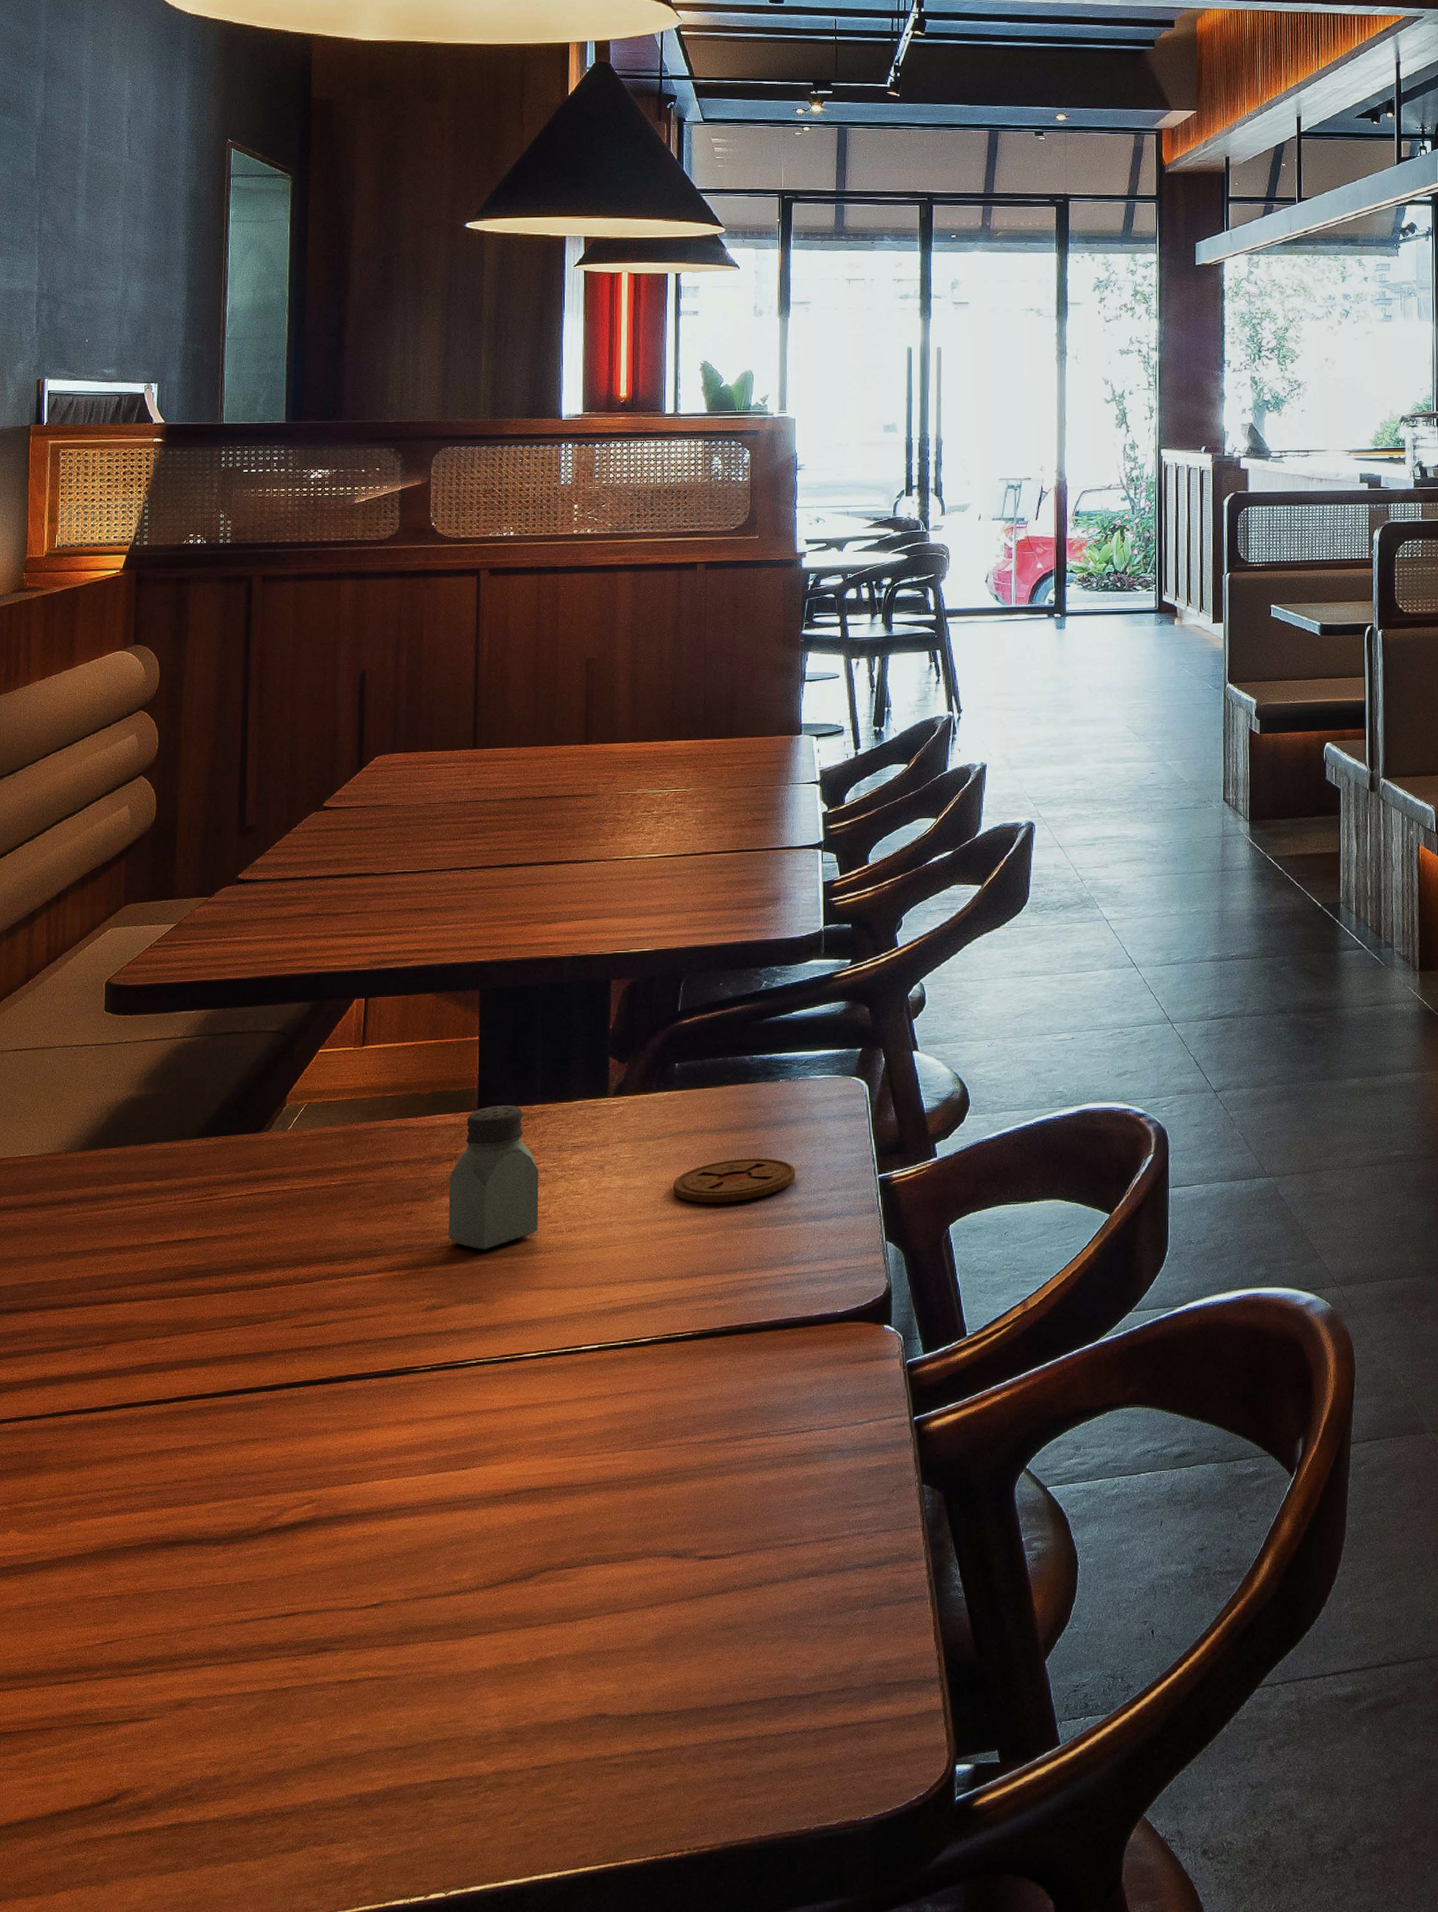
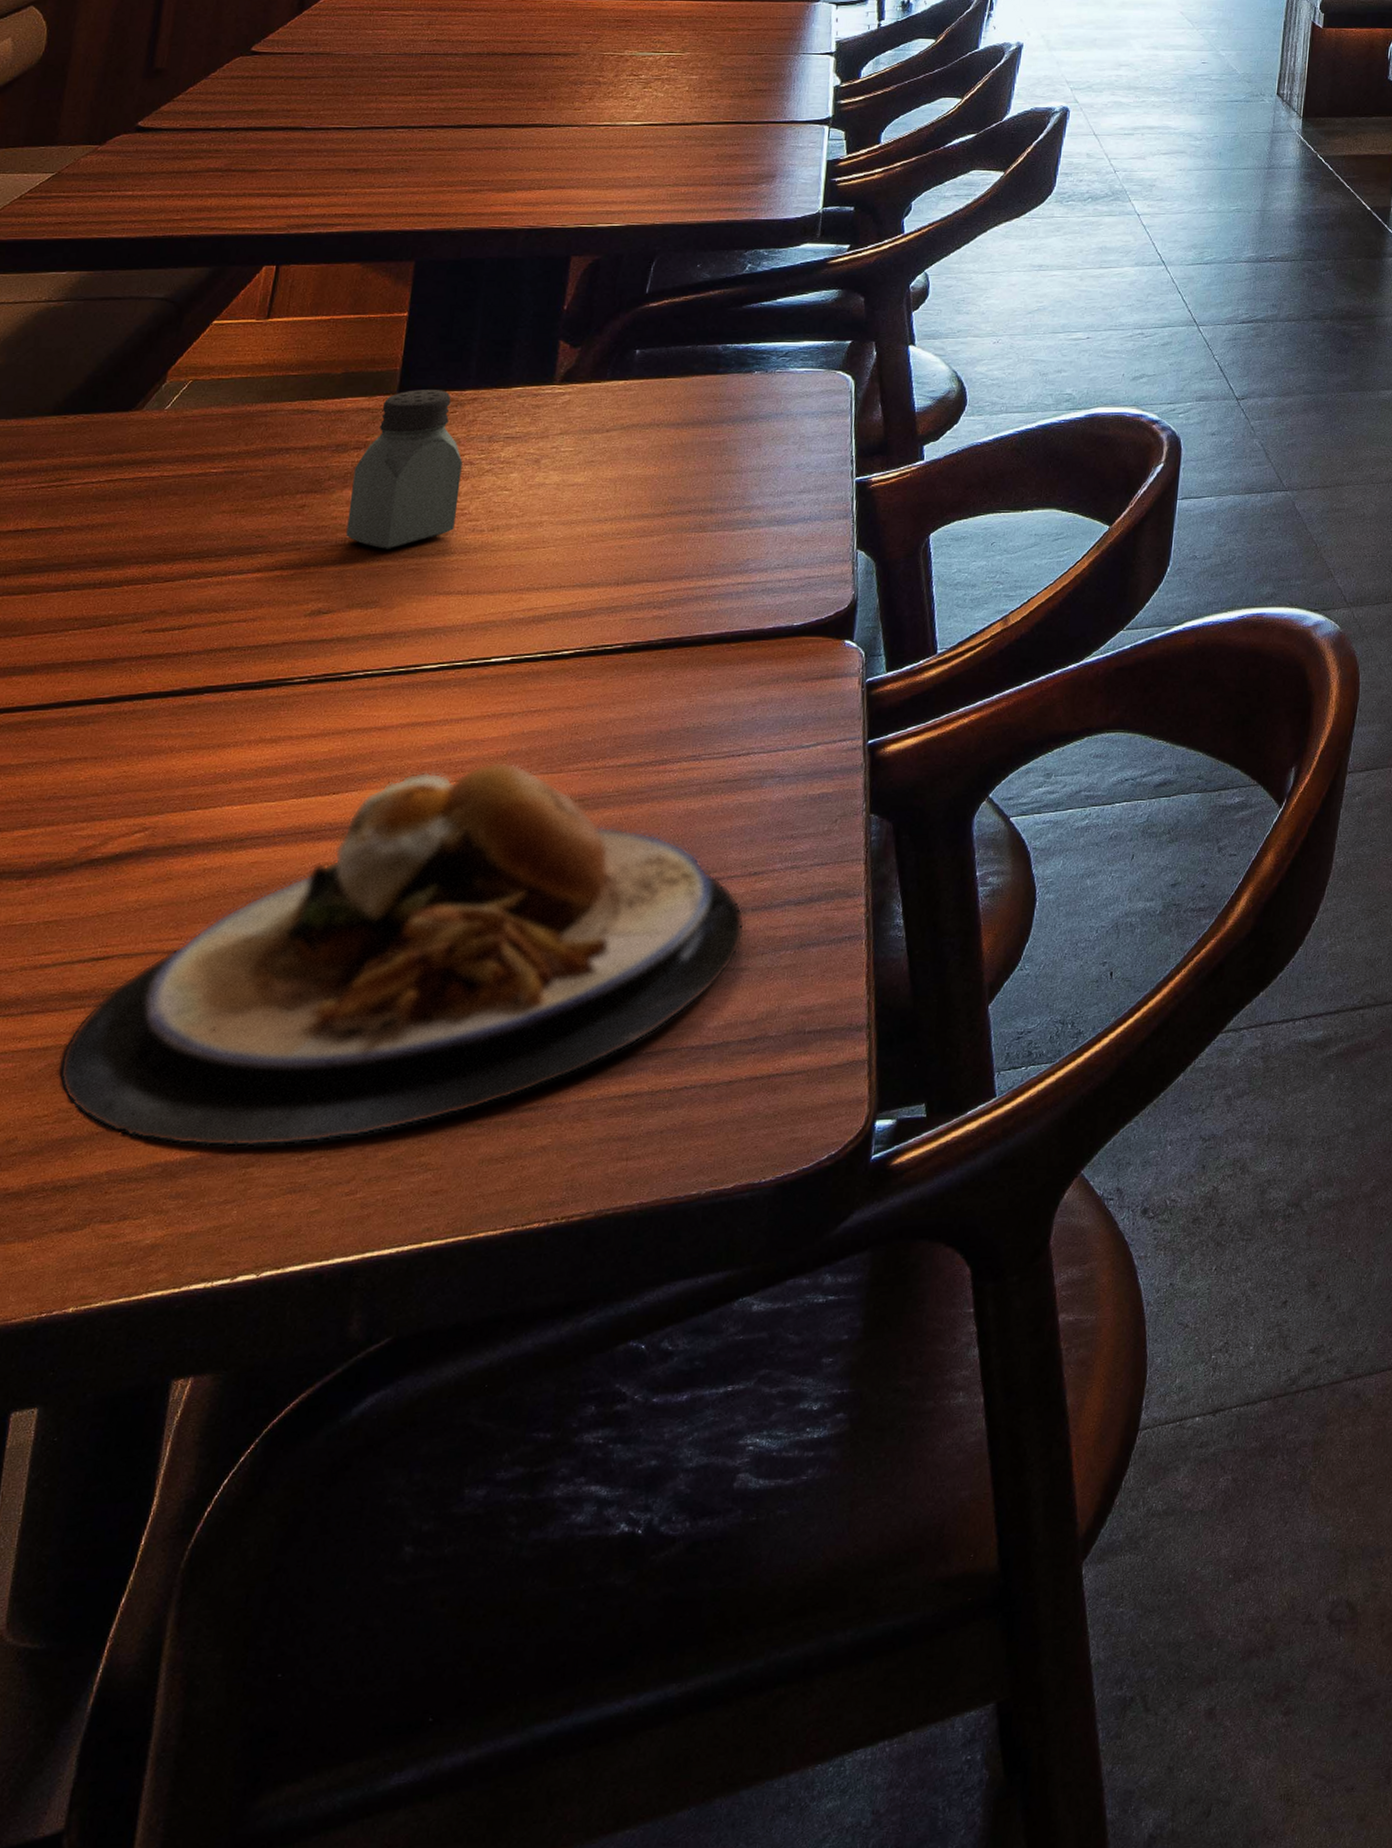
plate: none [266,1439,824,1782] -> present [59,761,746,1148]
coaster: present [672,1158,796,1203] -> none [617,455,762,503]

